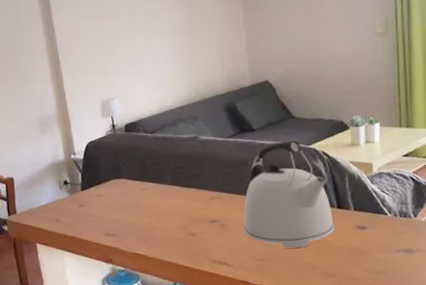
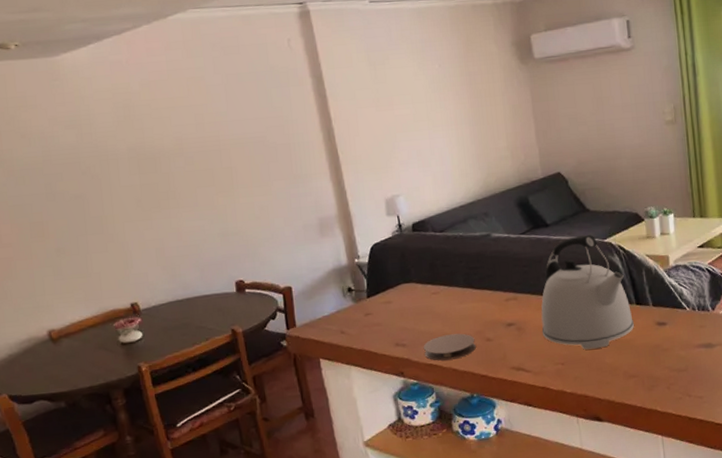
coaster: none [131,227,180,251] -> present [423,333,476,361]

